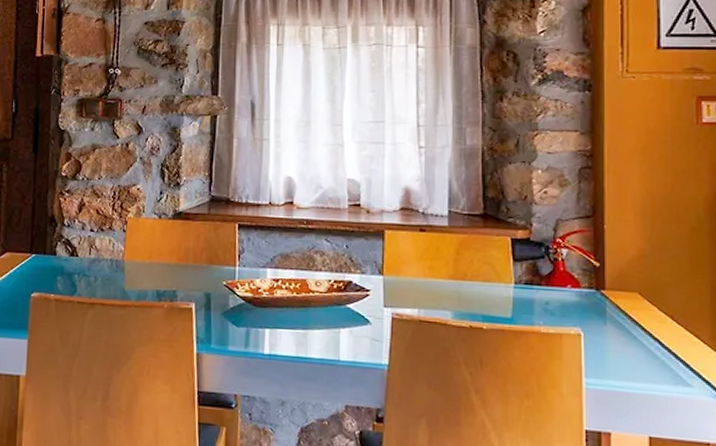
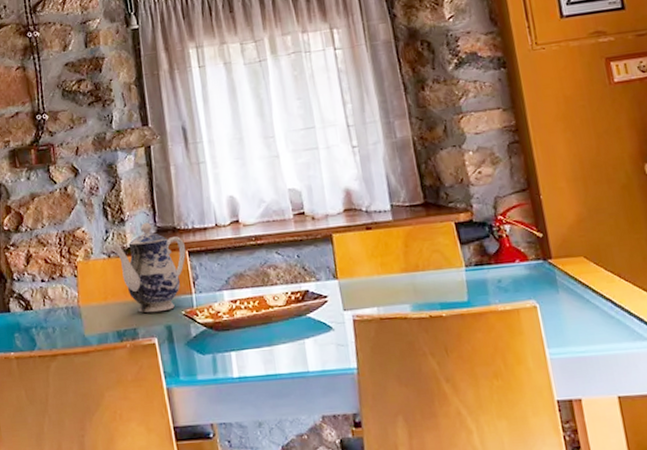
teapot: none [164,190,237,279] -> present [111,222,187,313]

